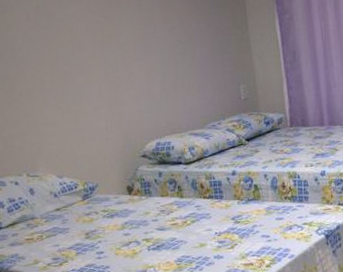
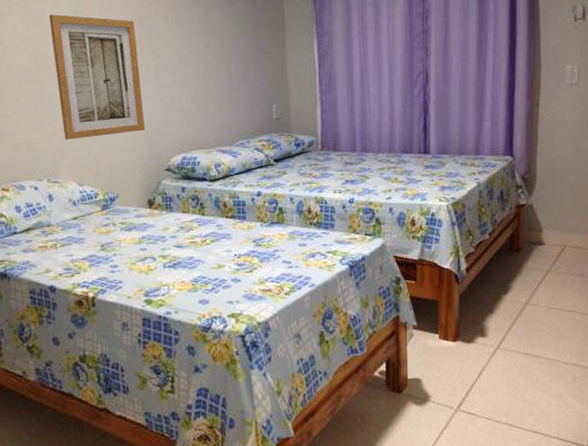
wall art: none [11,9,117,134] -> present [49,14,145,140]

